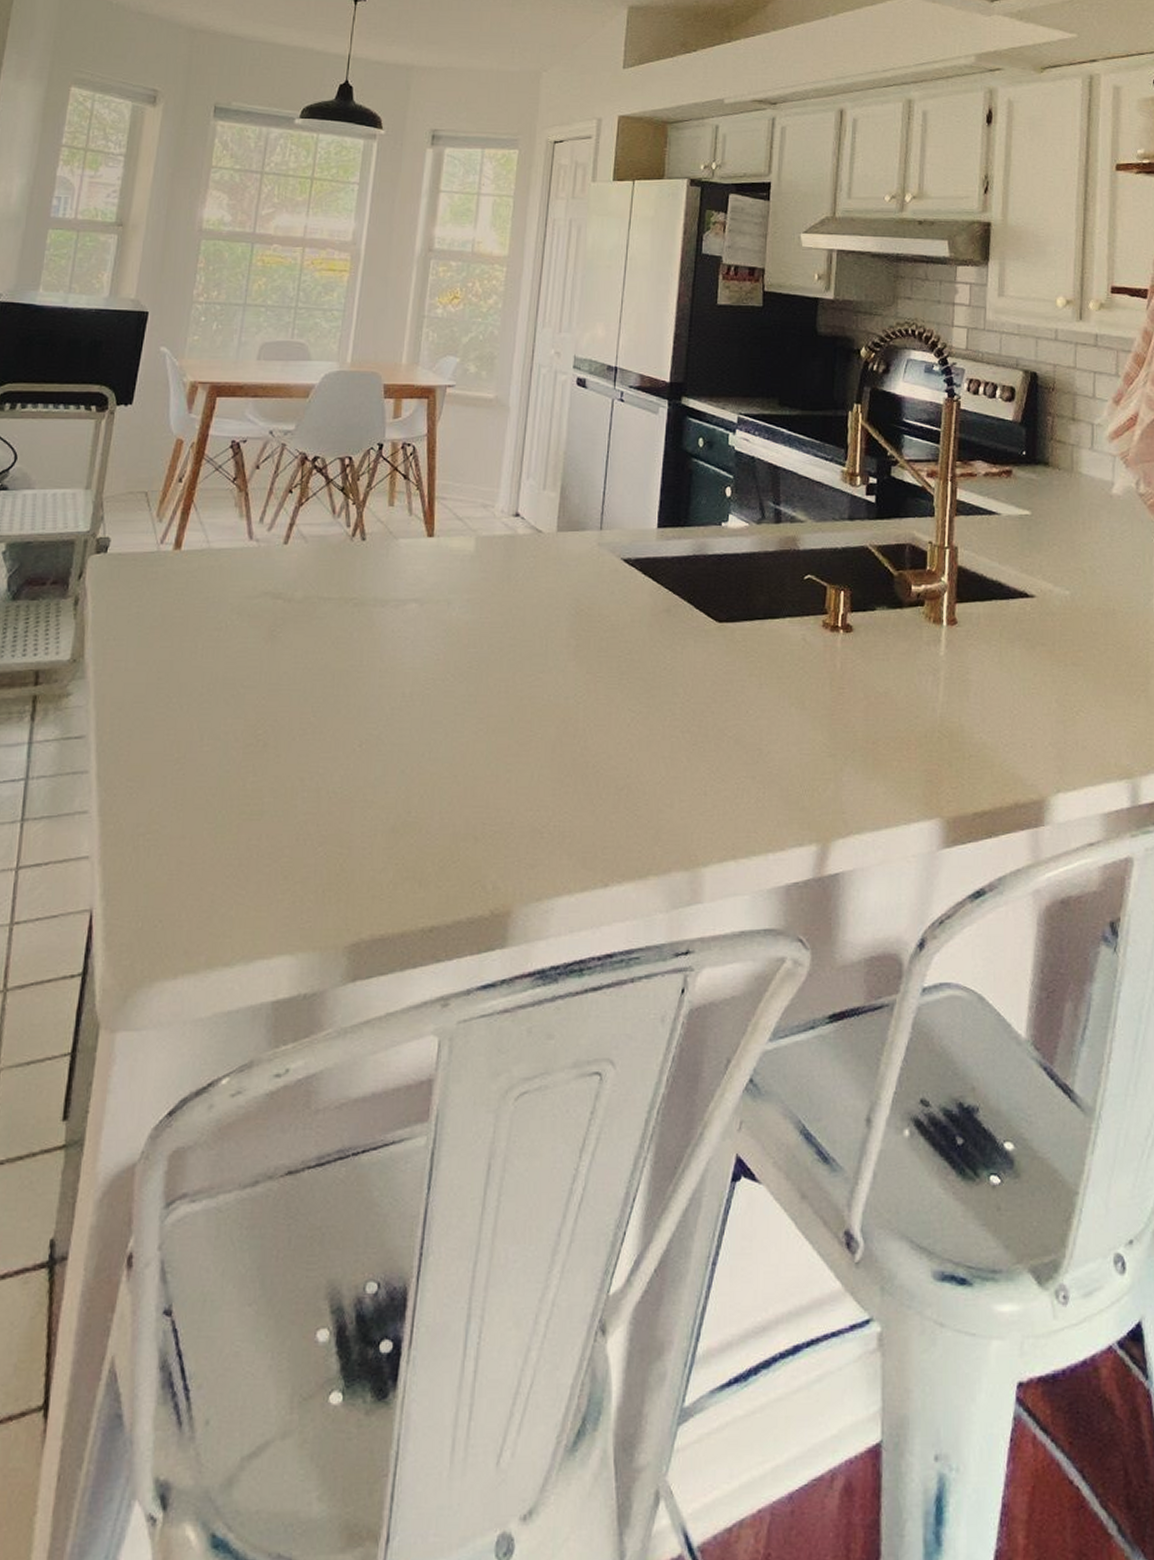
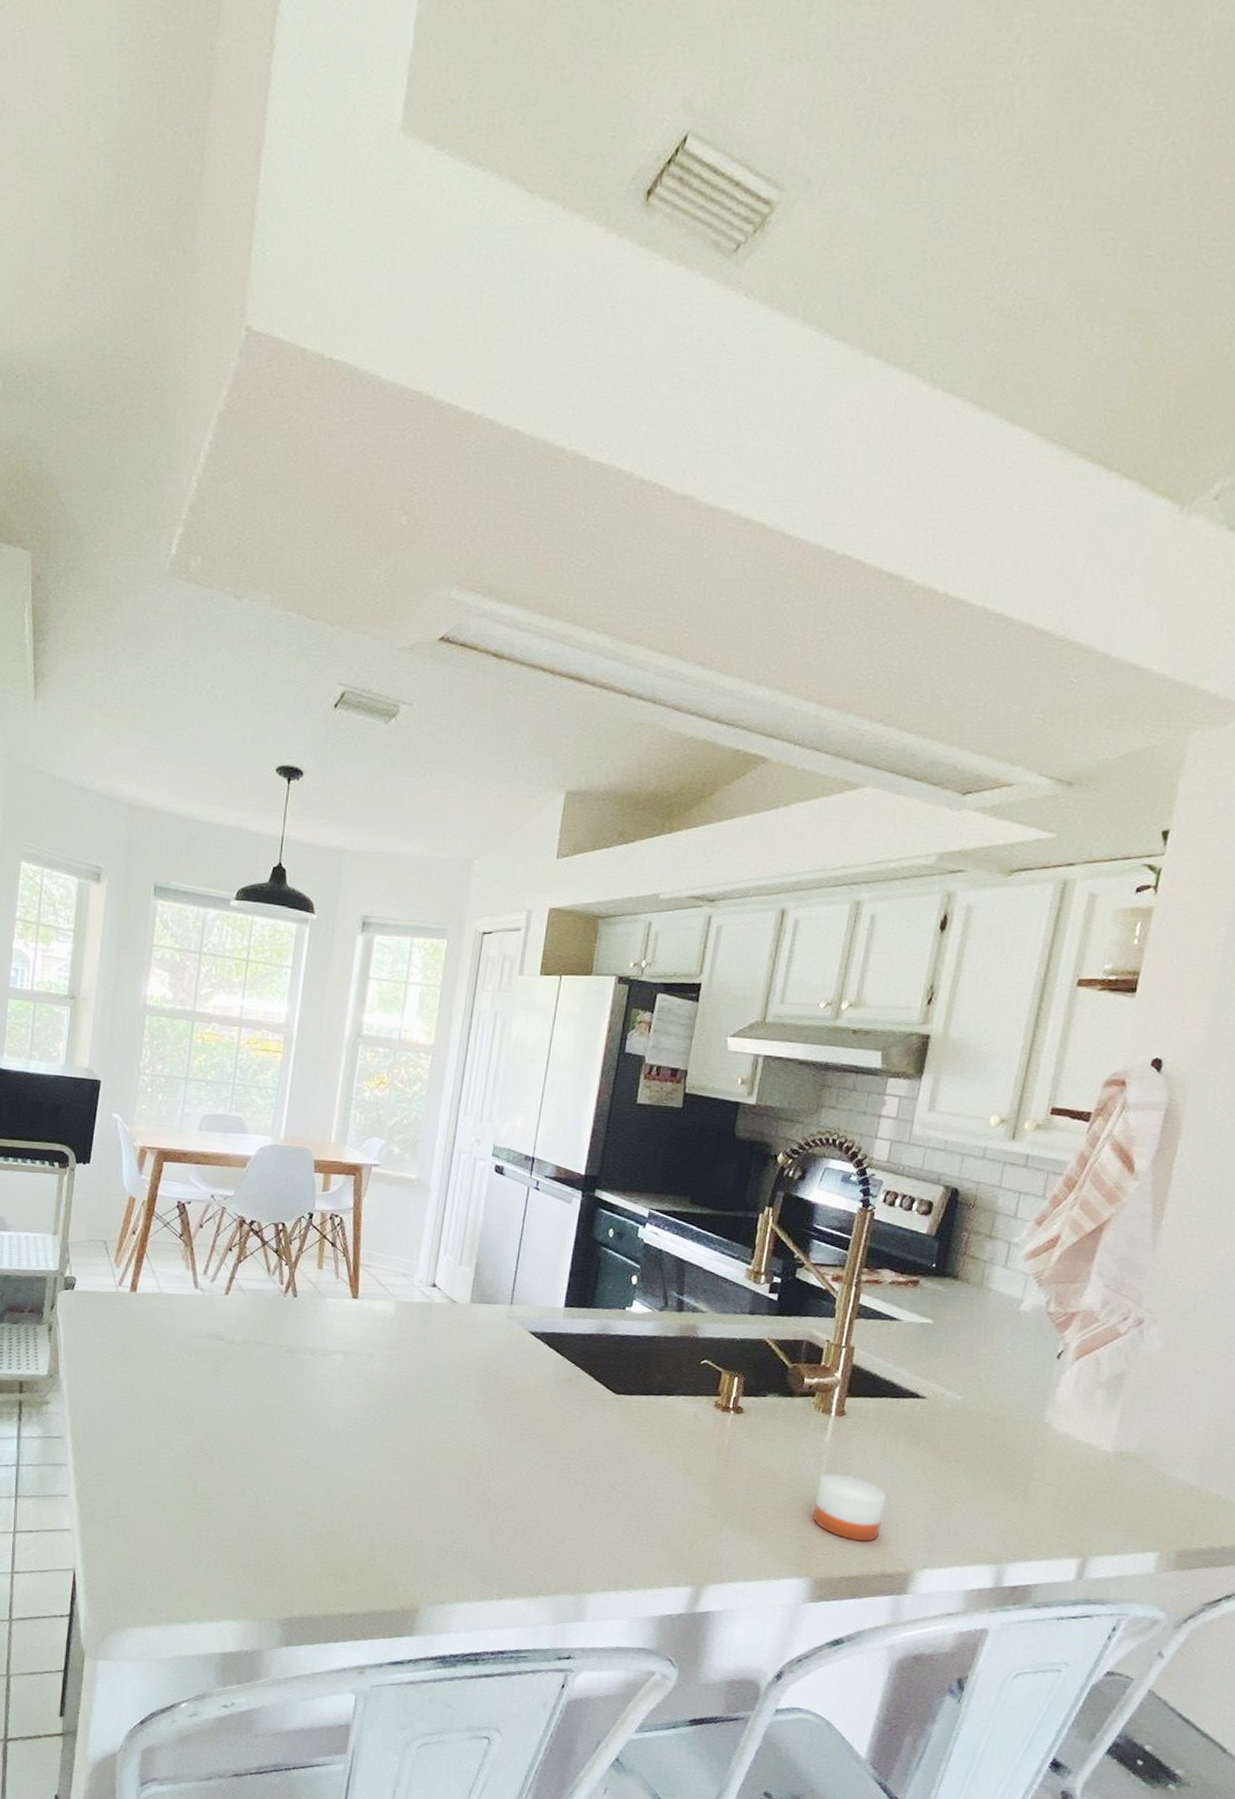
candle: none [936,688,1009,768] -> present [812,1473,886,1542]

